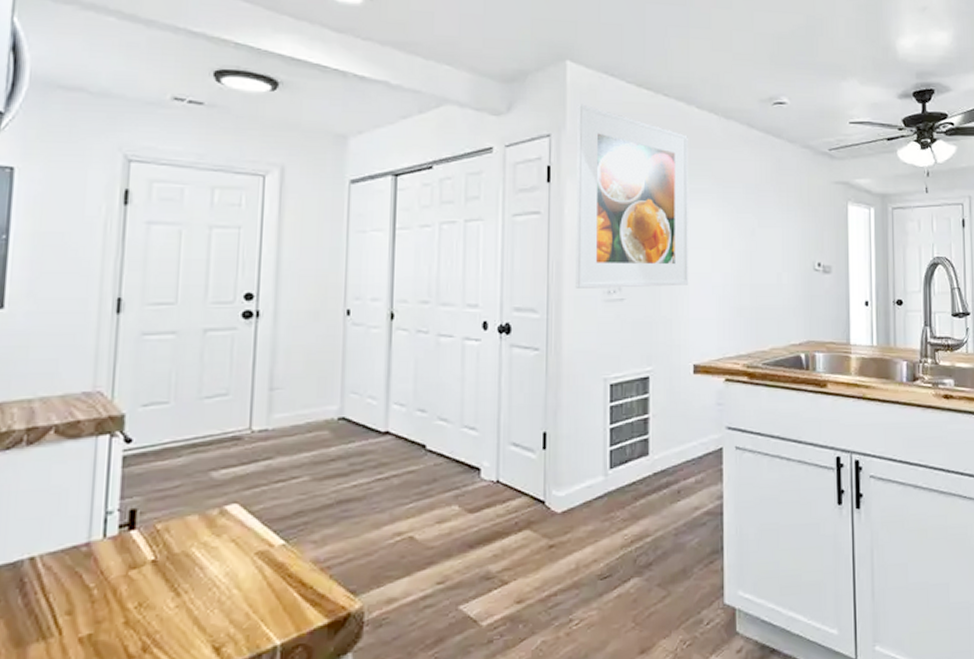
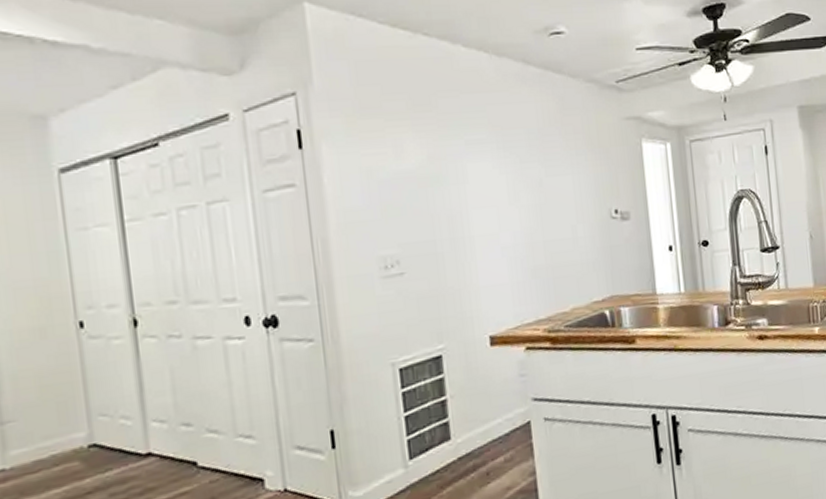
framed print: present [575,104,688,288] -> none [324,53,474,267]

